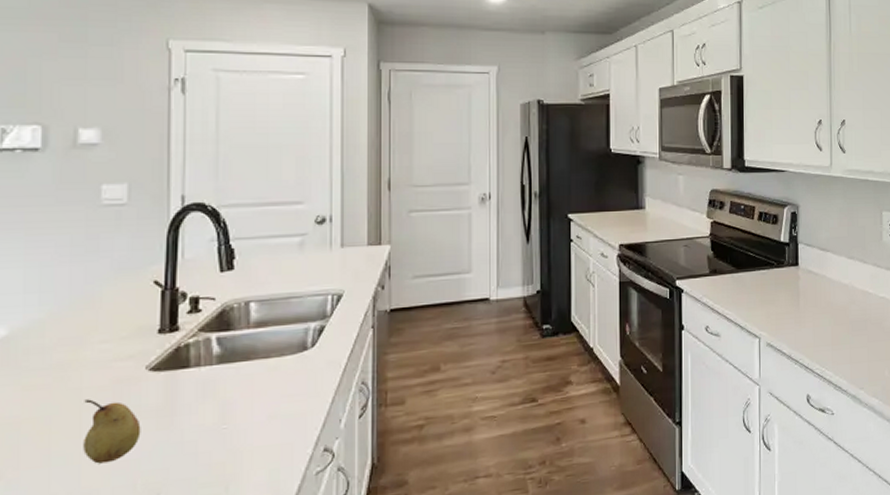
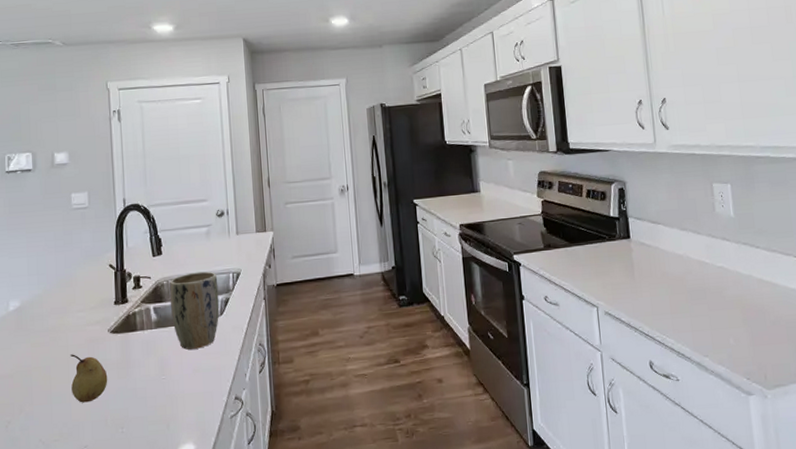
plant pot: none [241,292,311,391] -> present [169,271,220,350]

